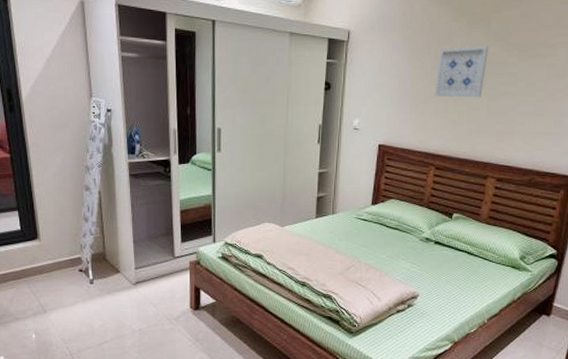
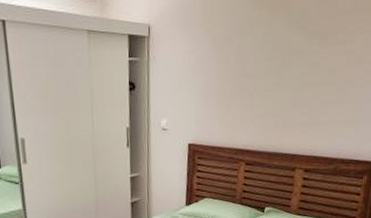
wall art: present [434,46,488,98] -> none [240,35,290,90]

